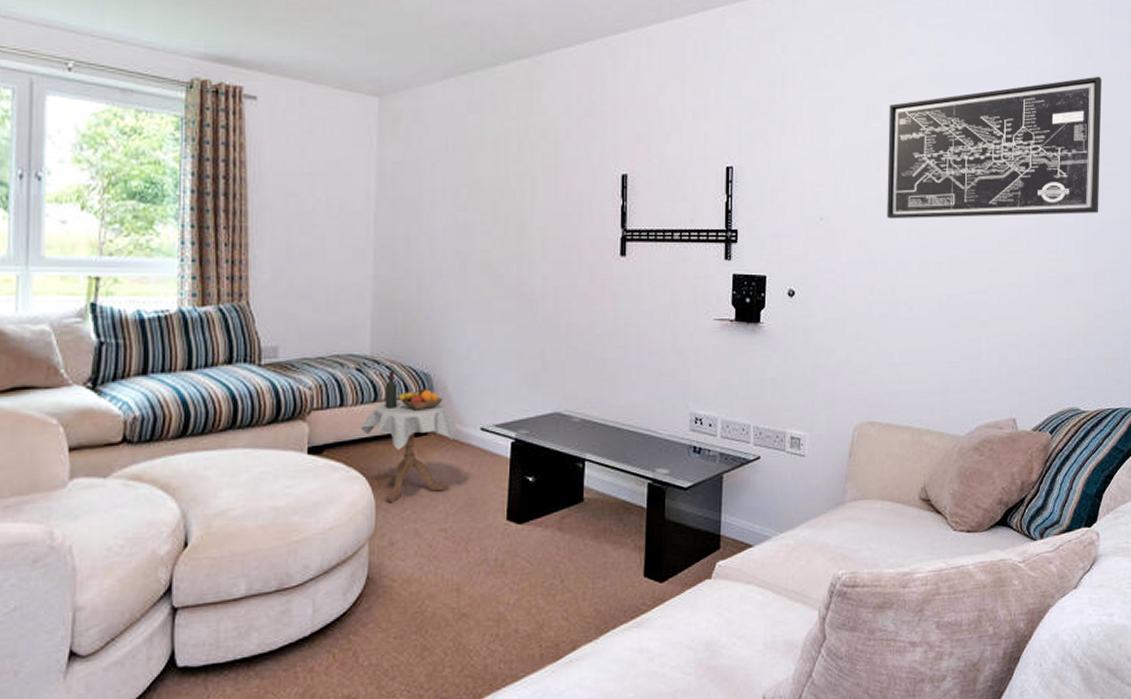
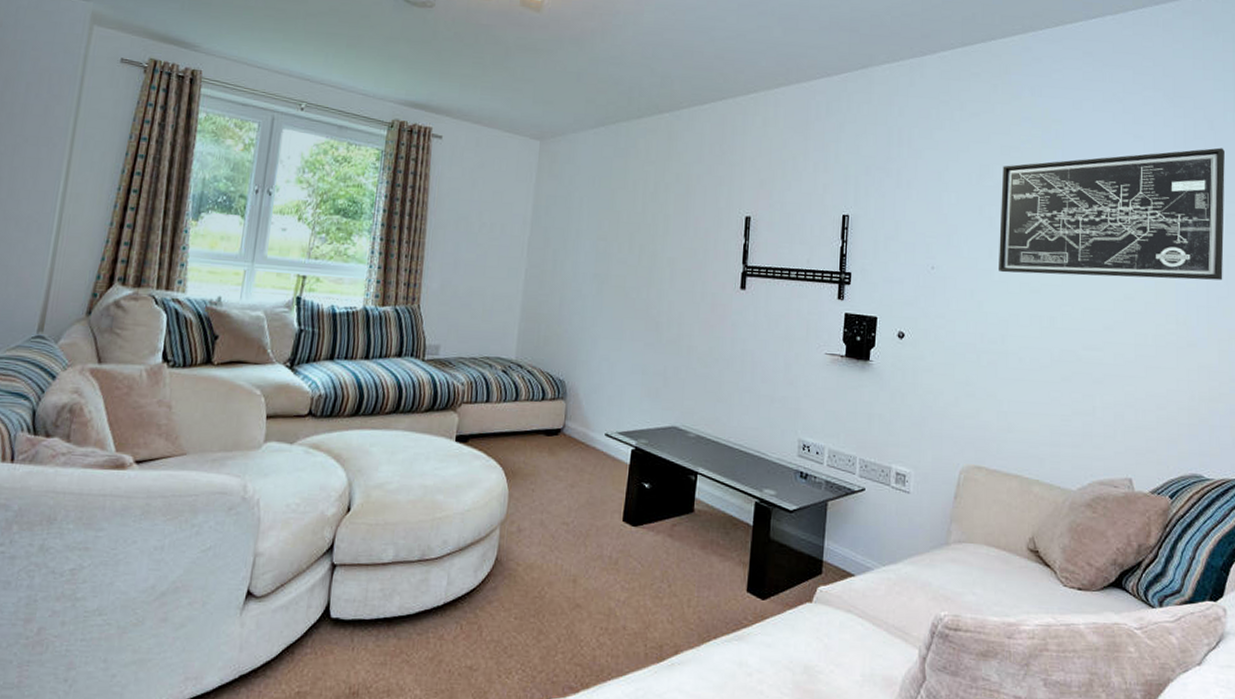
side table: present [360,370,457,503] -> none [501,375,584,493]

